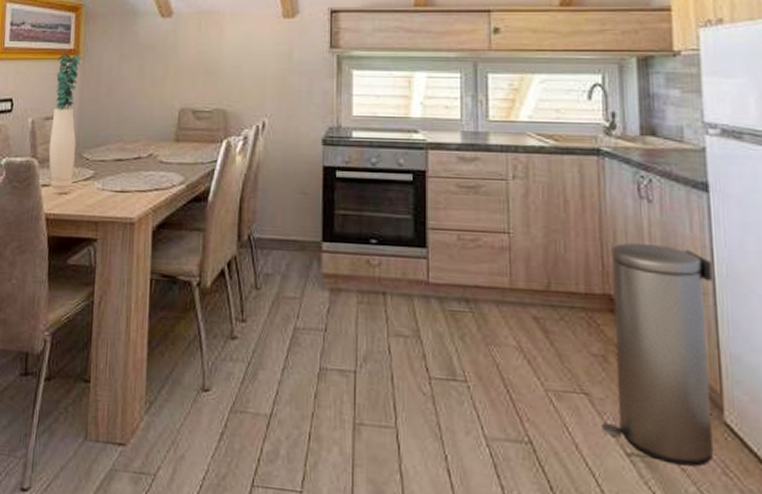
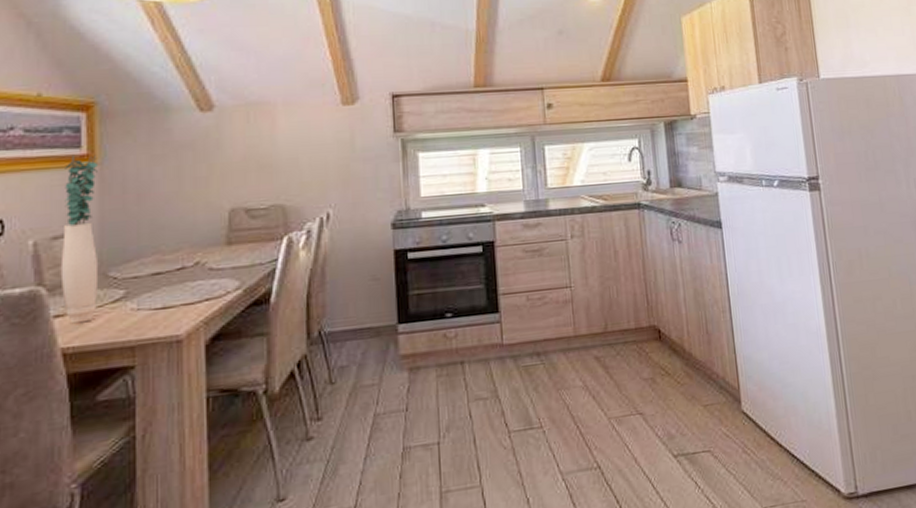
pedal bin: present [600,243,714,467] -> none [653,277,736,455]

